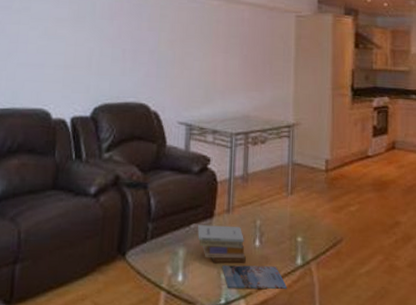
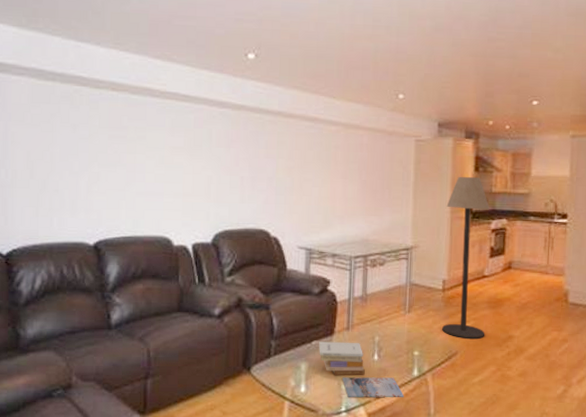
floor lamp: none [326,52,371,224] -> present [442,176,490,339]

